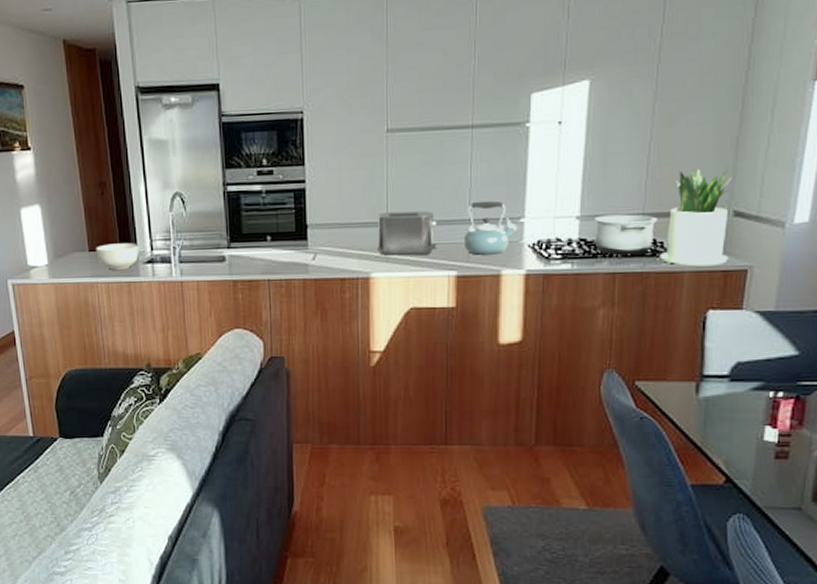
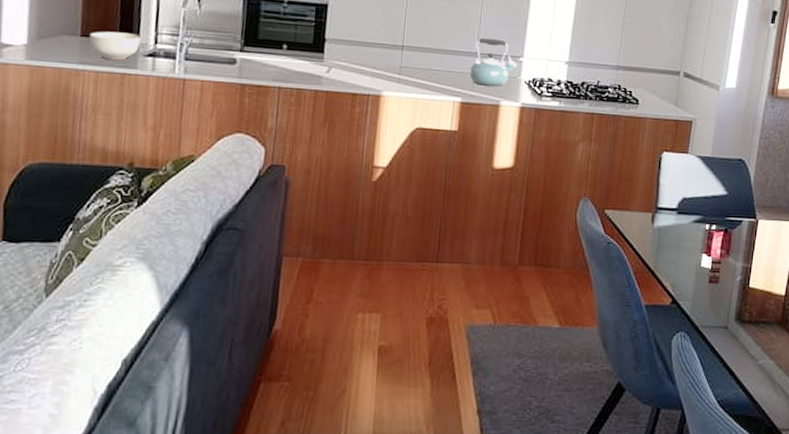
toaster: present [377,211,437,255] -> none [390,37,448,81]
cooking pot: present [594,214,657,256] -> none [580,63,628,100]
planter: present [659,169,732,267] -> none [628,35,684,116]

